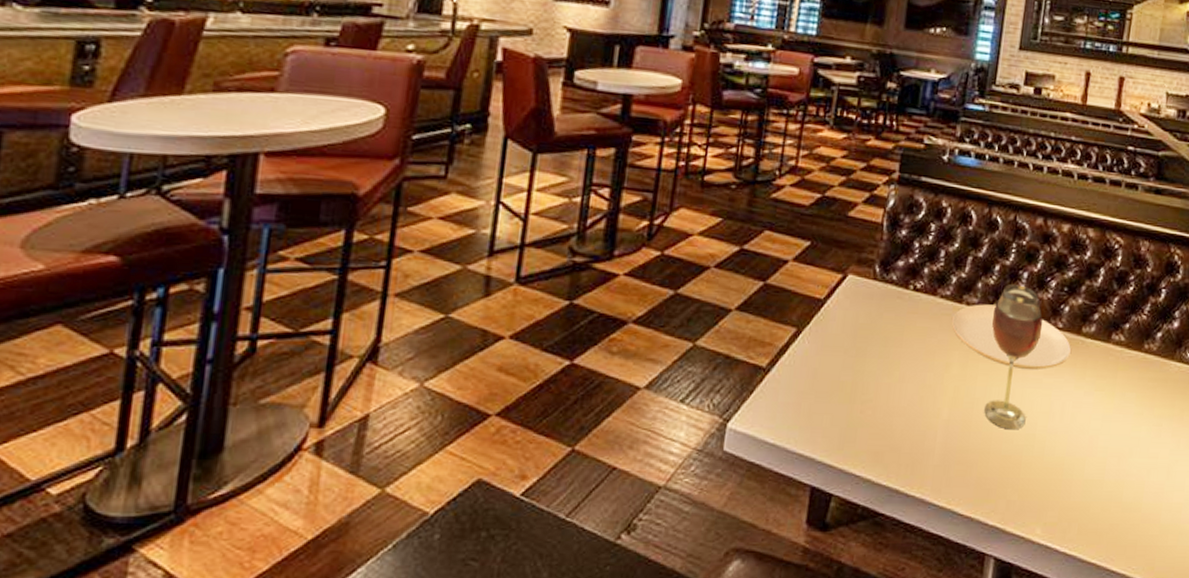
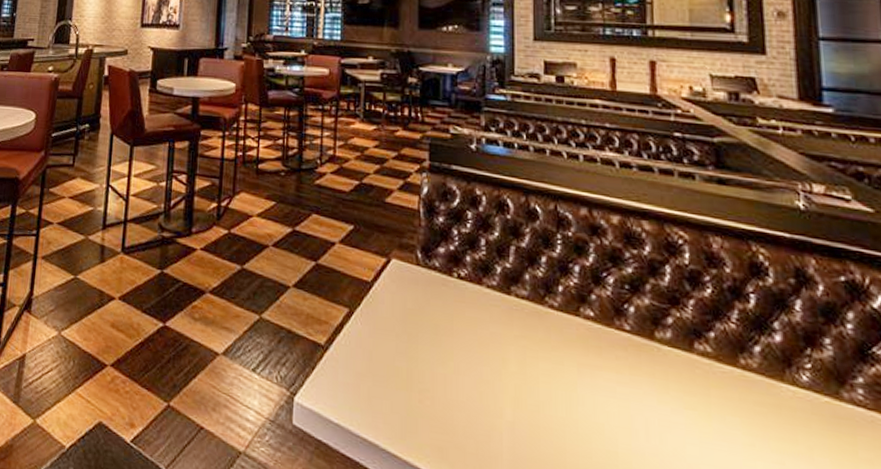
plate: present [952,304,1071,370] -> none [503,297,645,377]
wineglass: present [984,284,1043,430] -> none [546,278,607,444]

